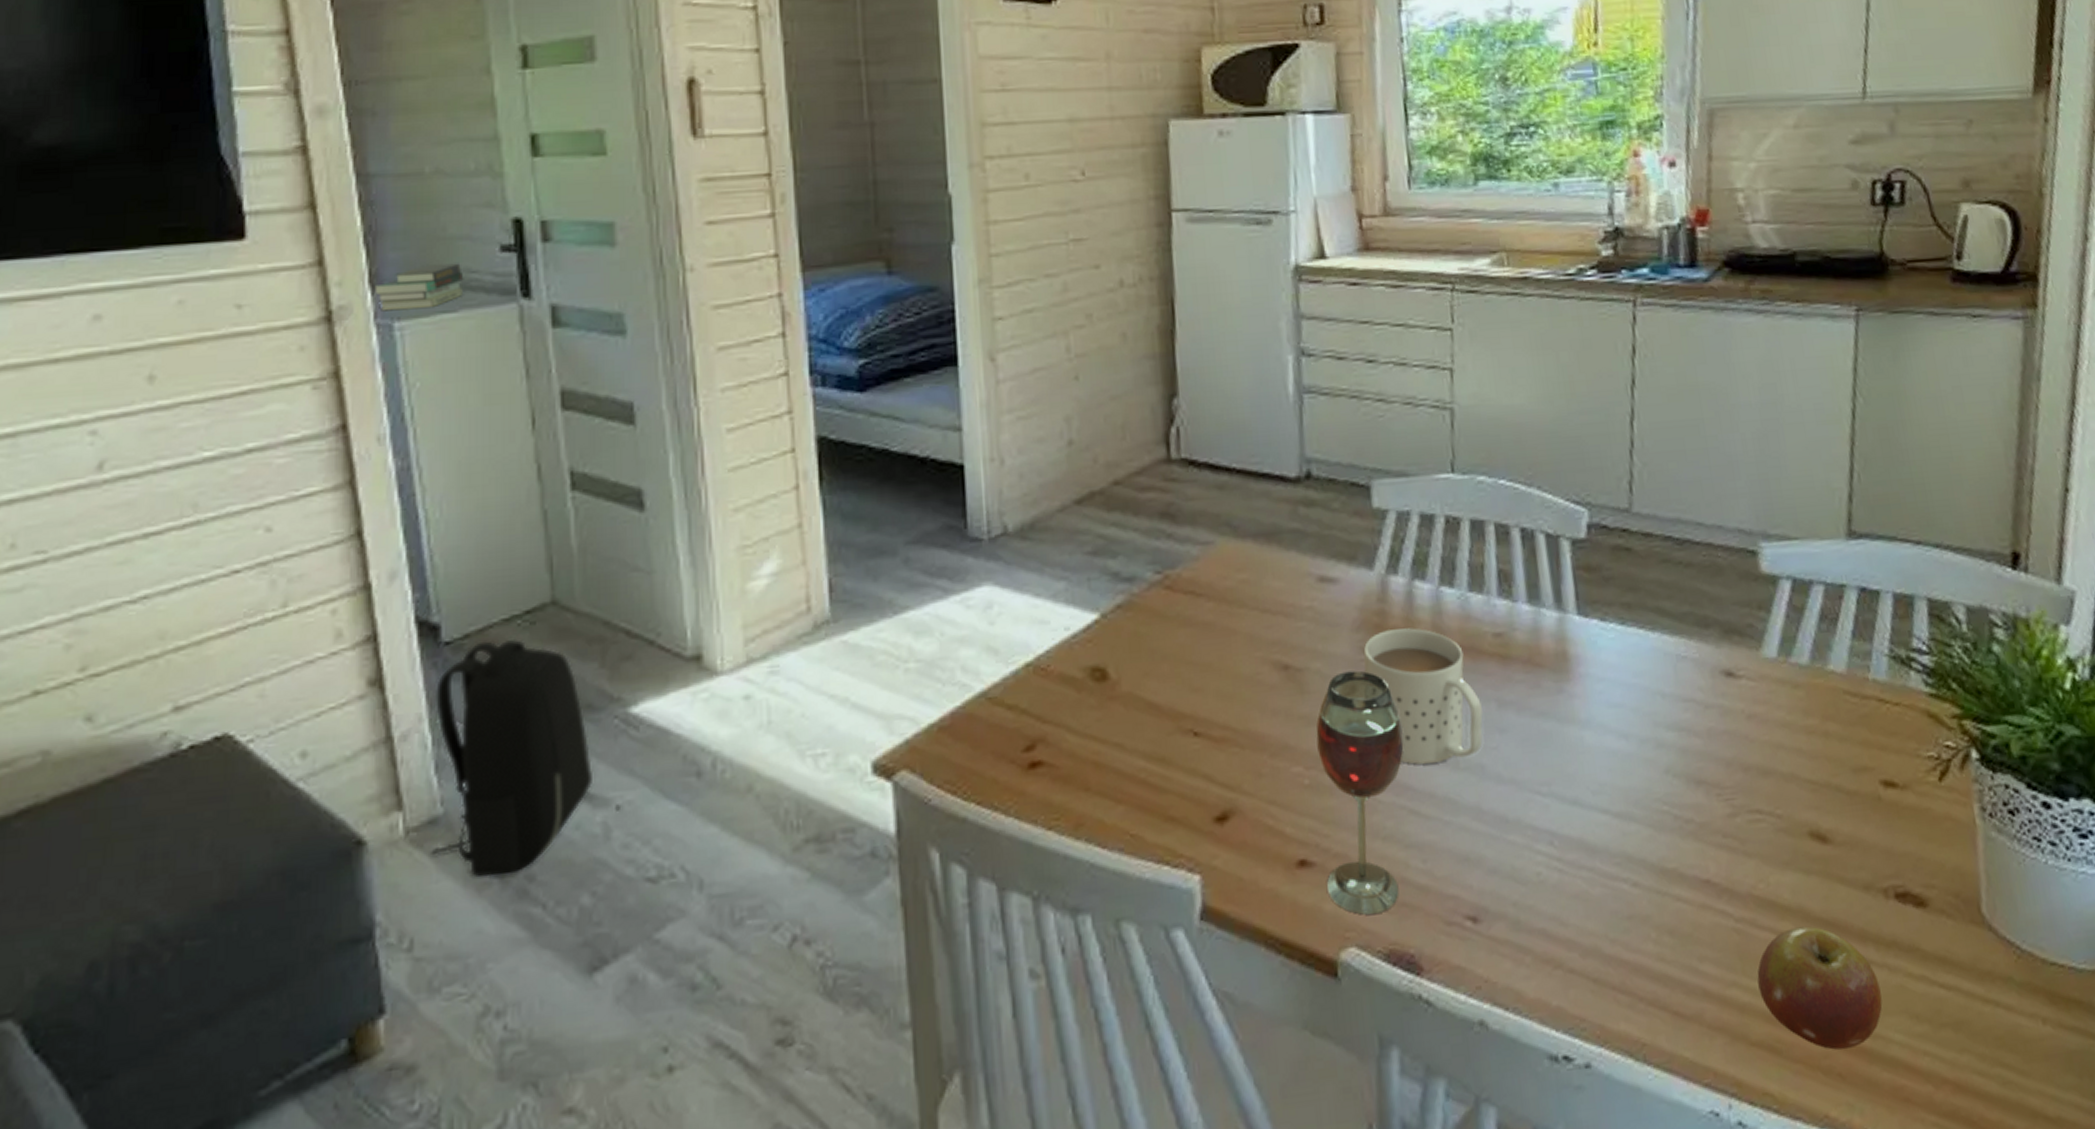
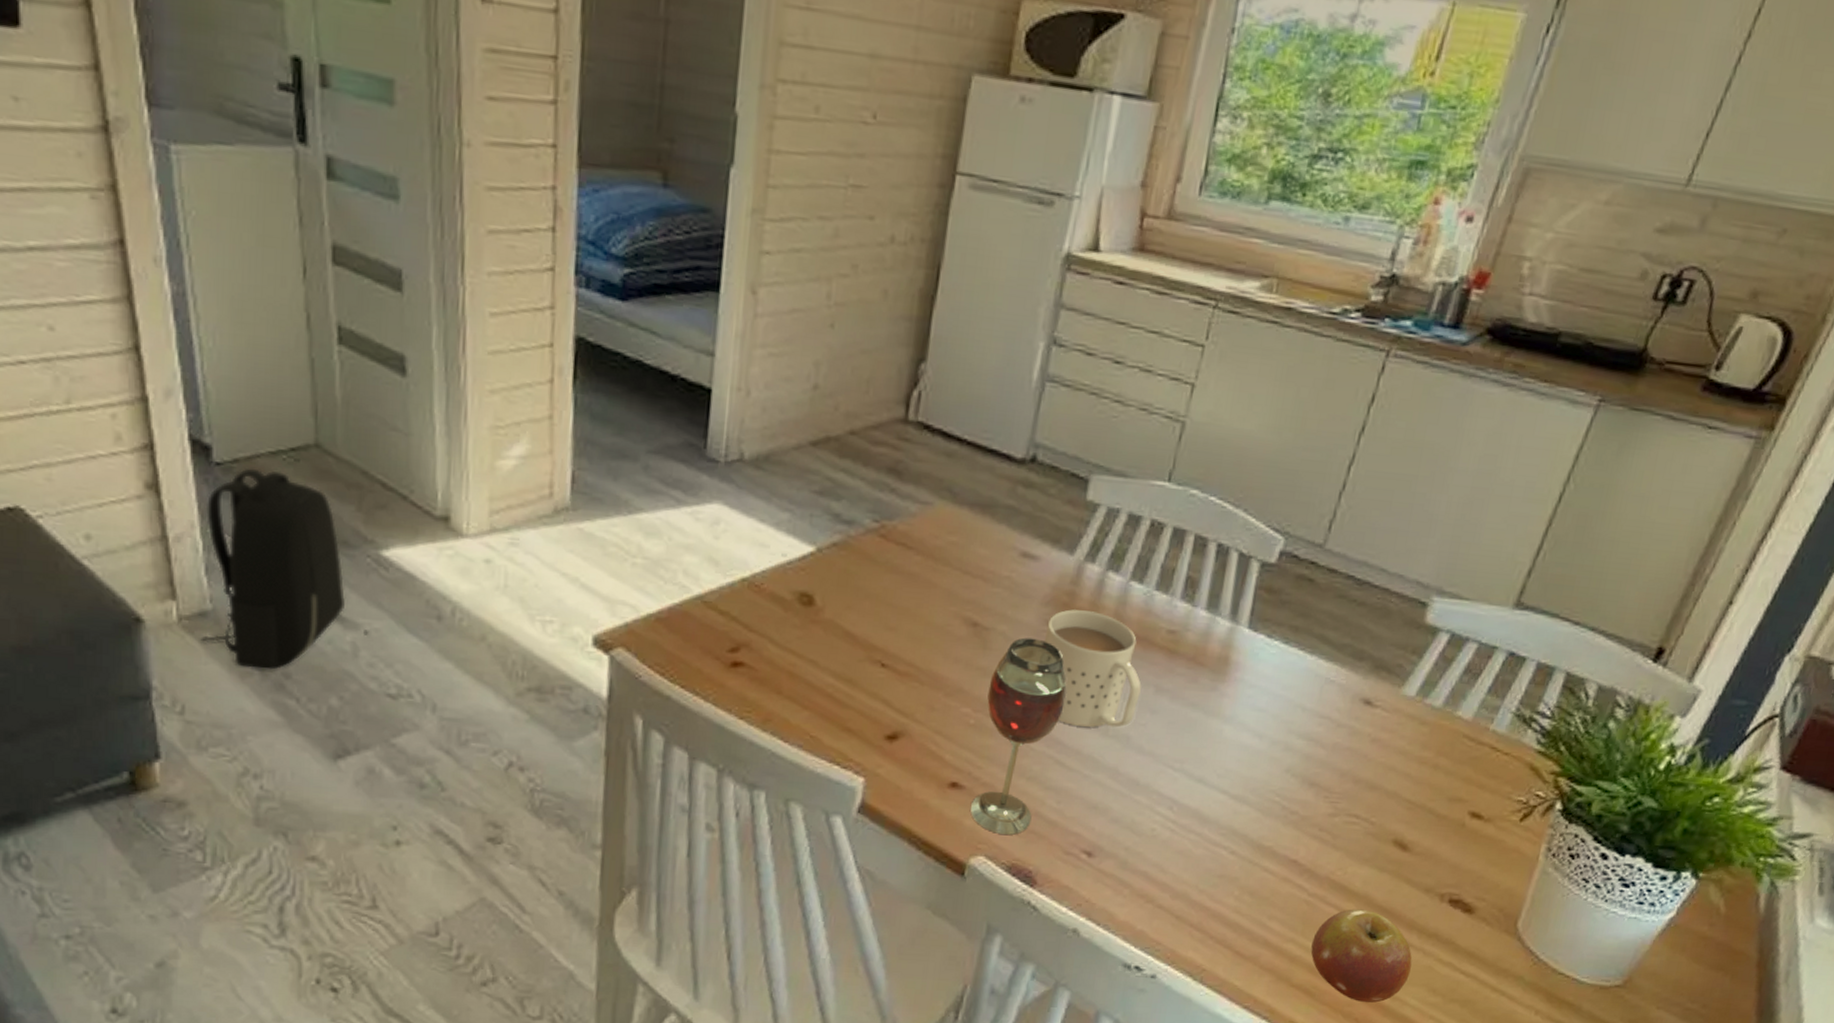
books: present [374,263,464,312] -> none [151,89,241,137]

